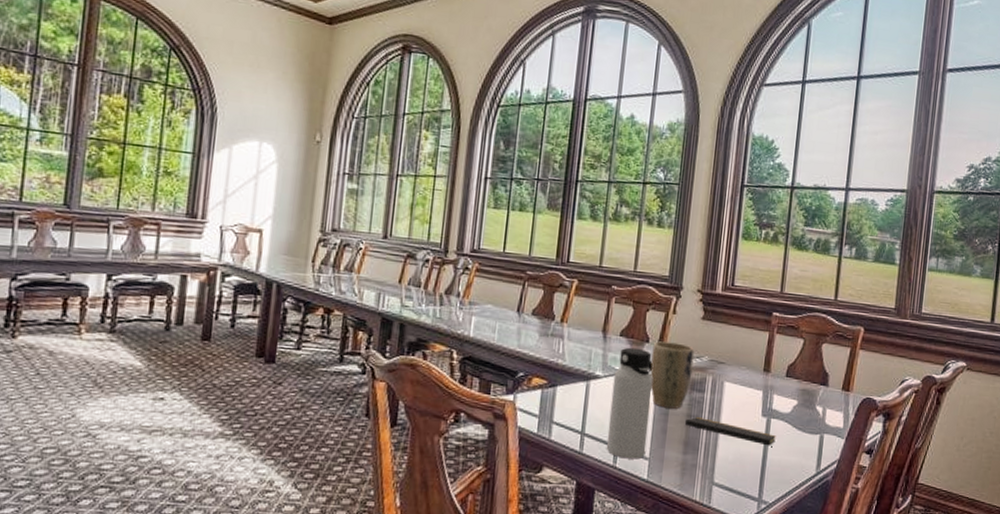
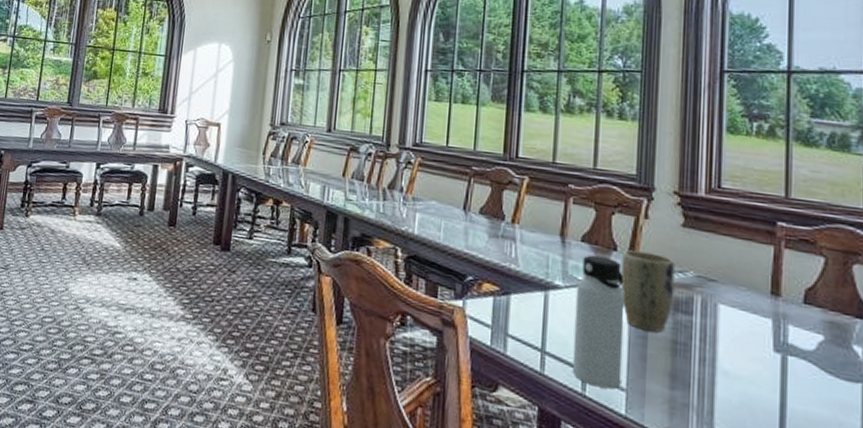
notepad: present [685,417,776,446] -> none [670,344,797,392]

